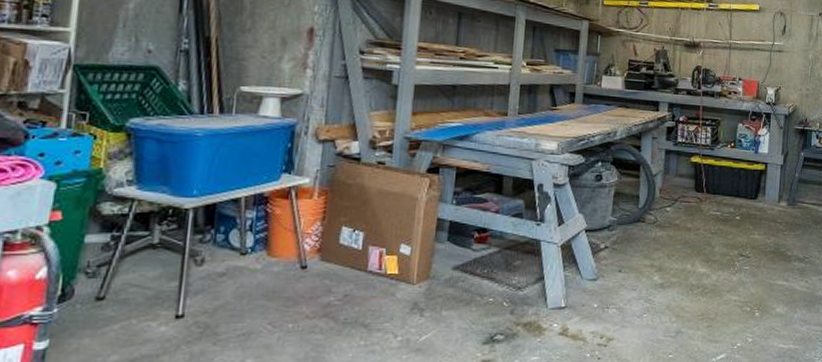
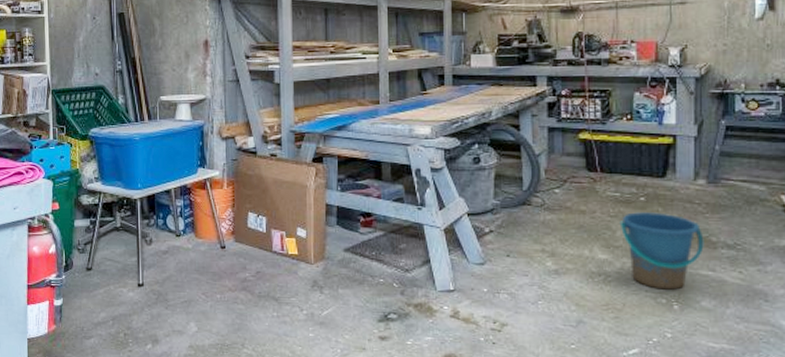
bucket: none [718,230,782,299] -> present [619,212,704,290]

